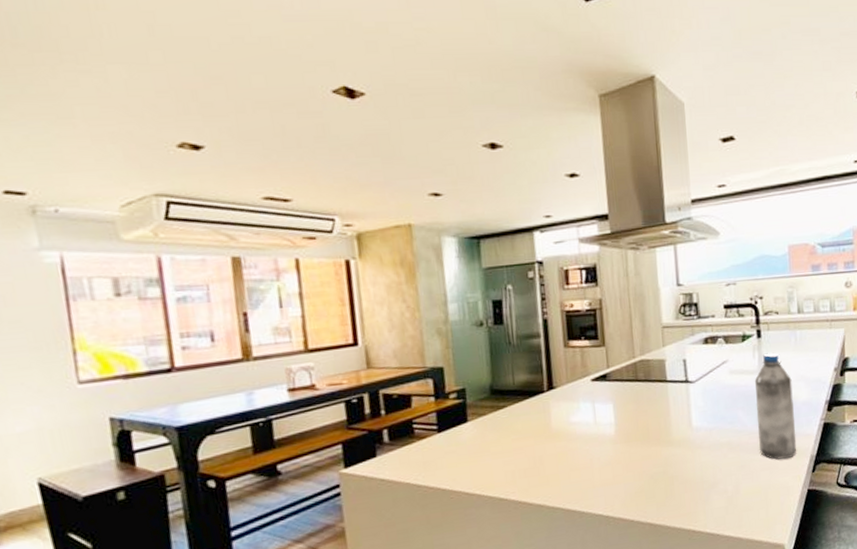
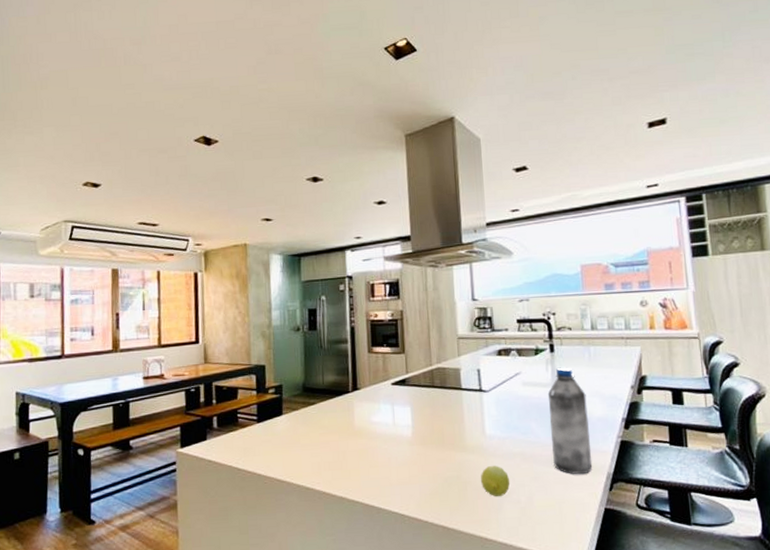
fruit: none [687,457,718,489] -> present [480,465,511,497]

